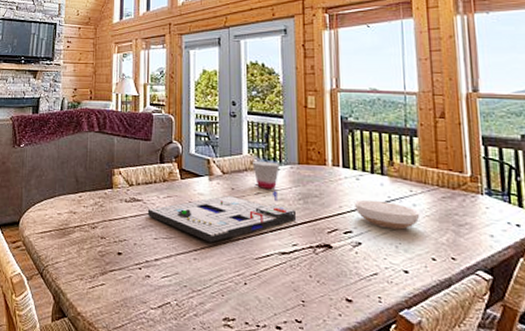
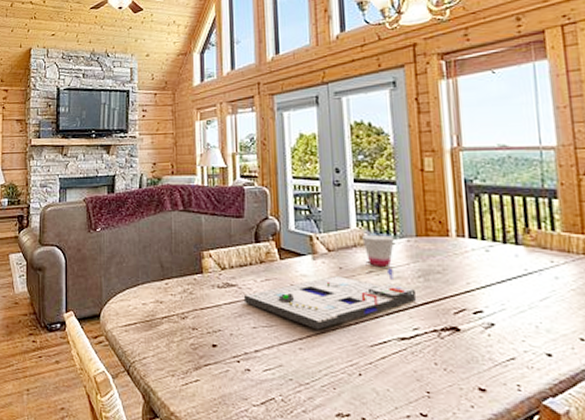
bowl: present [355,199,420,230] -> none [485,274,564,307]

